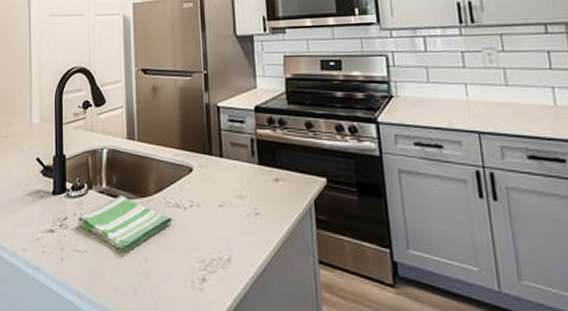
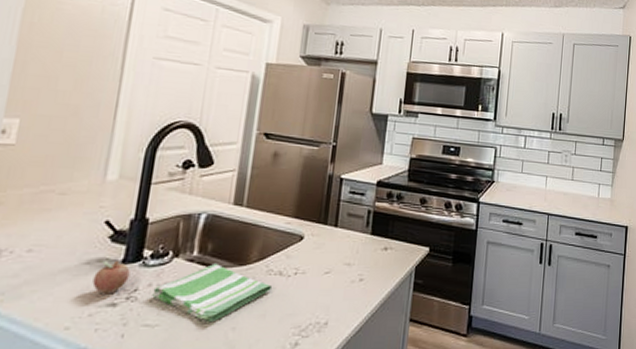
fruit: none [35,193,59,222] -> present [92,261,130,295]

